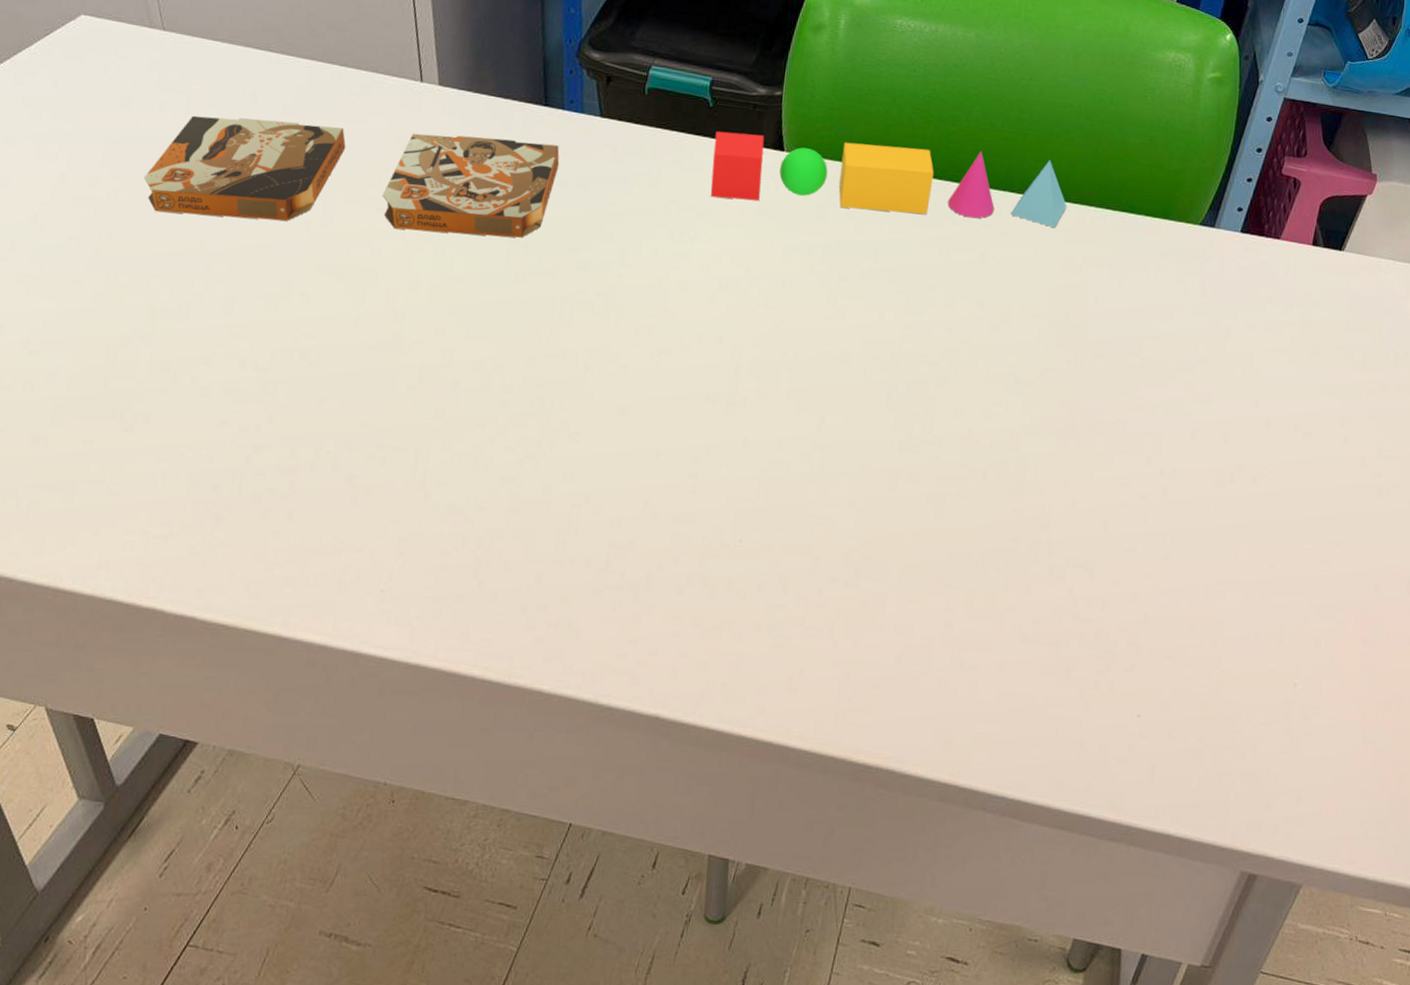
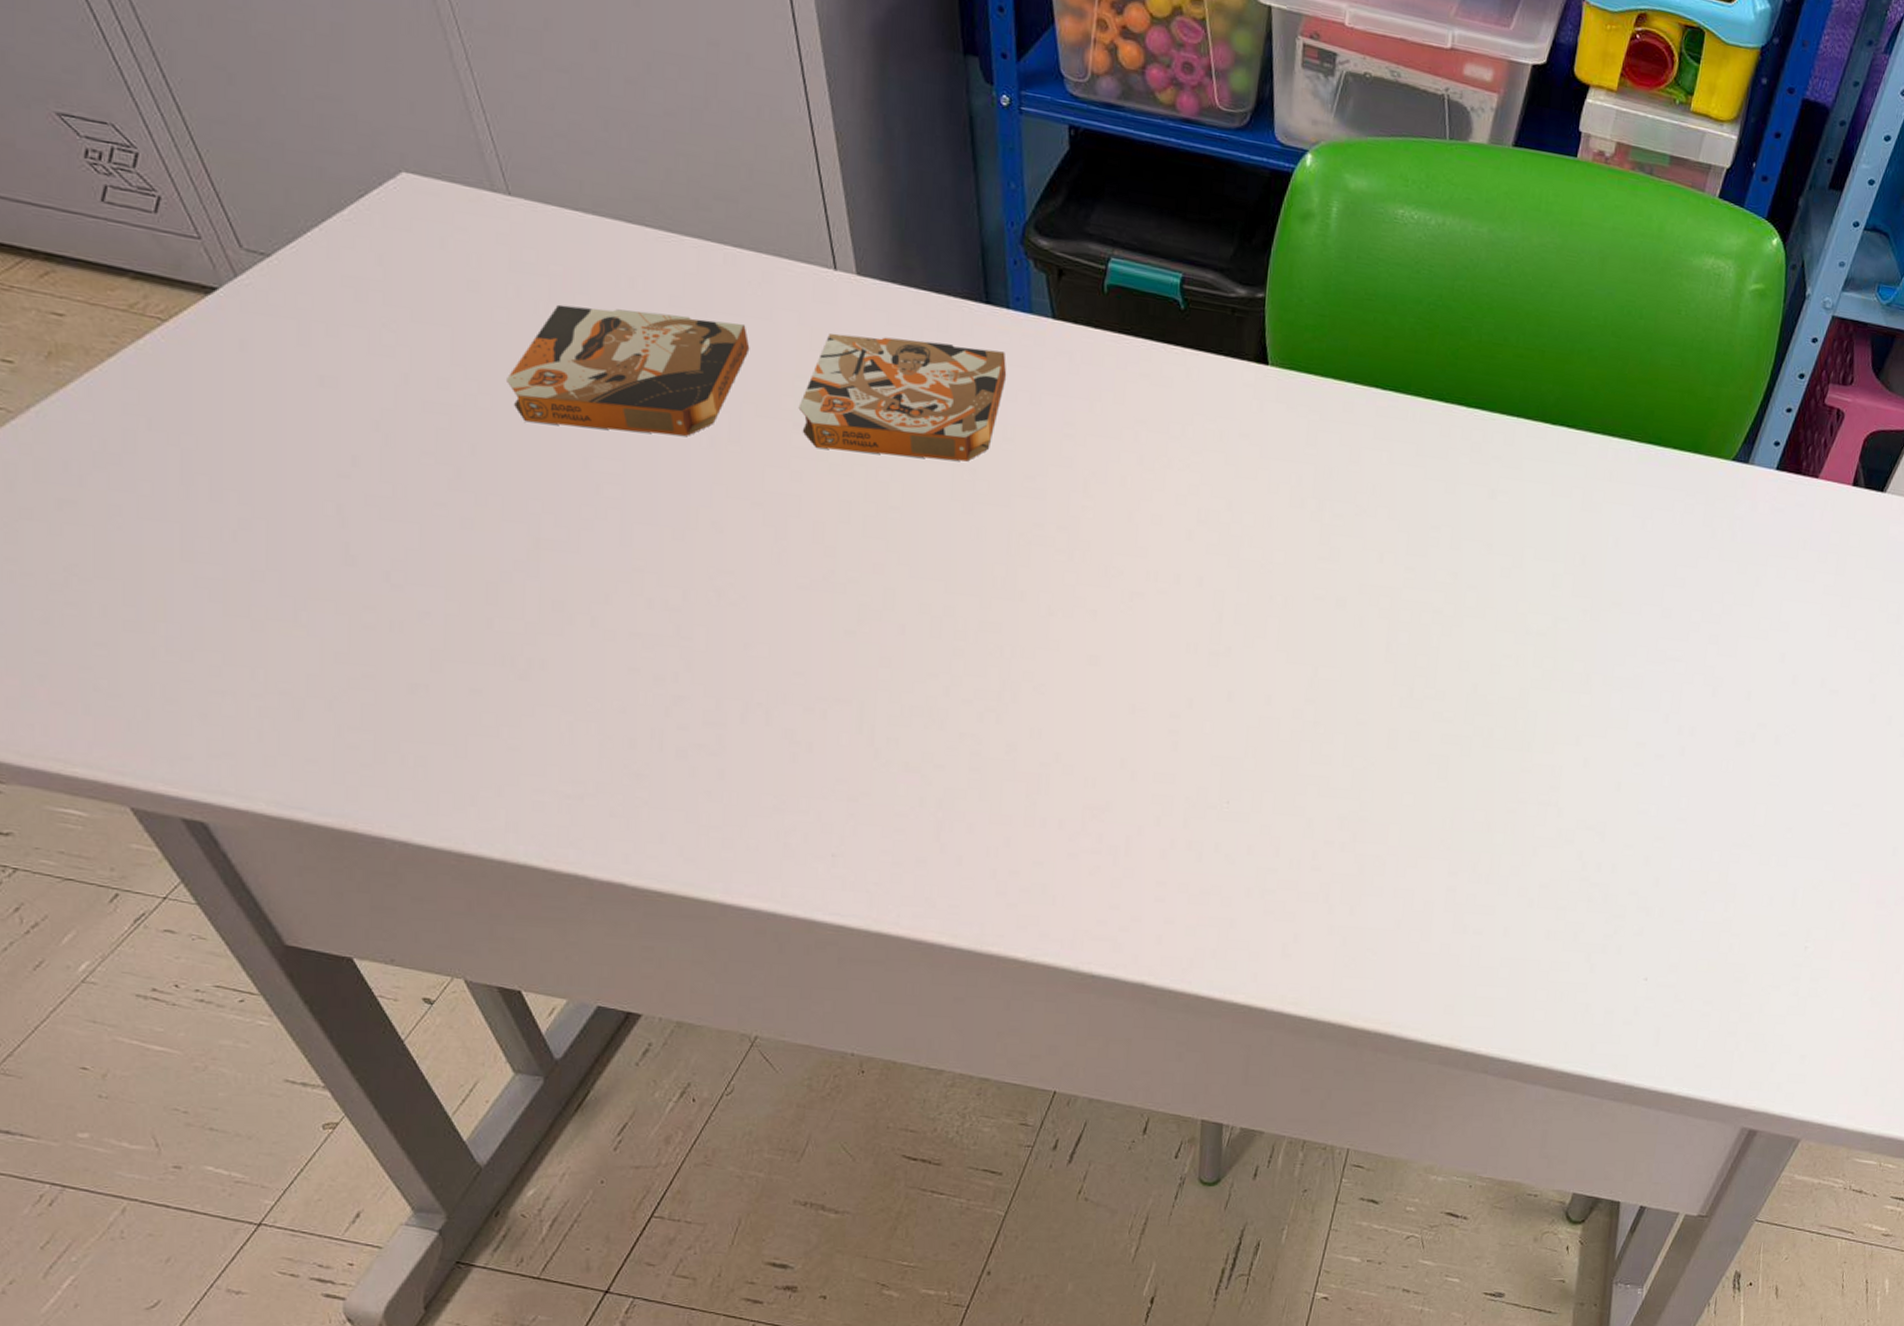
toy blocks: present [710,131,1067,228] -> none [1184,339,1588,461]

